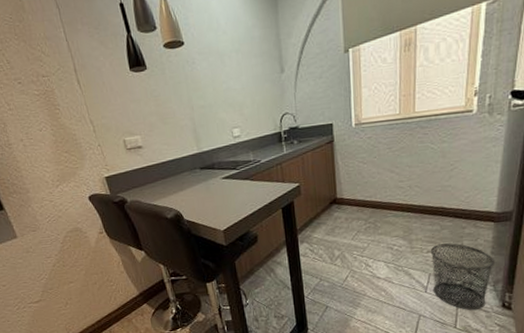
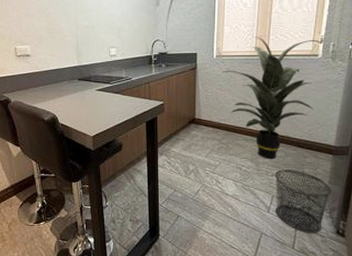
indoor plant: none [364,93,476,235] -> present [223,37,321,159]

